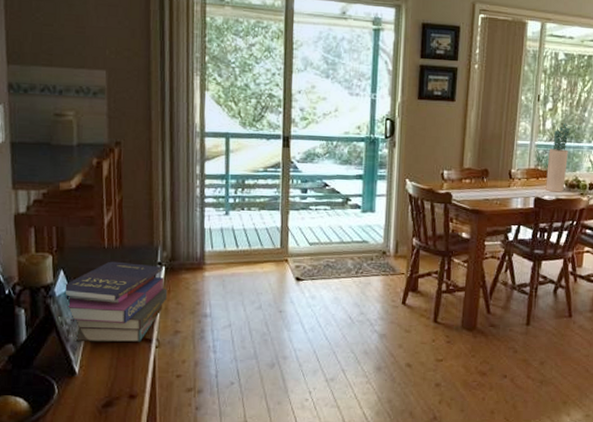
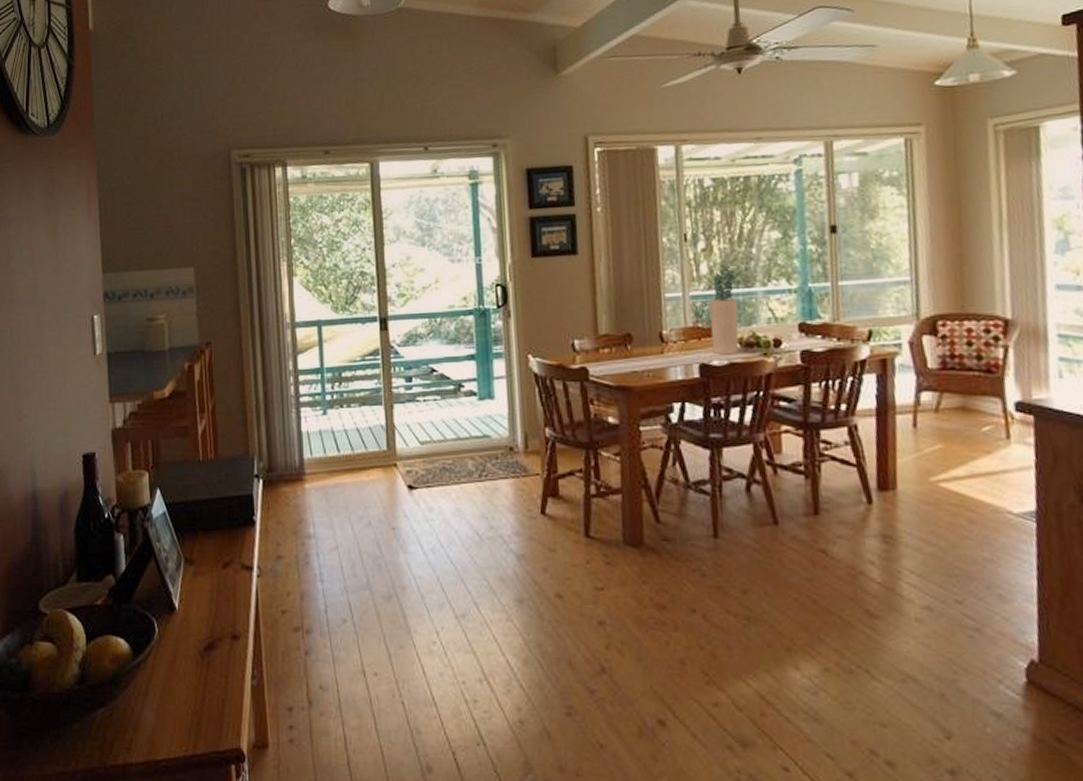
books: present [65,261,168,343] -> none [162,476,267,572]

